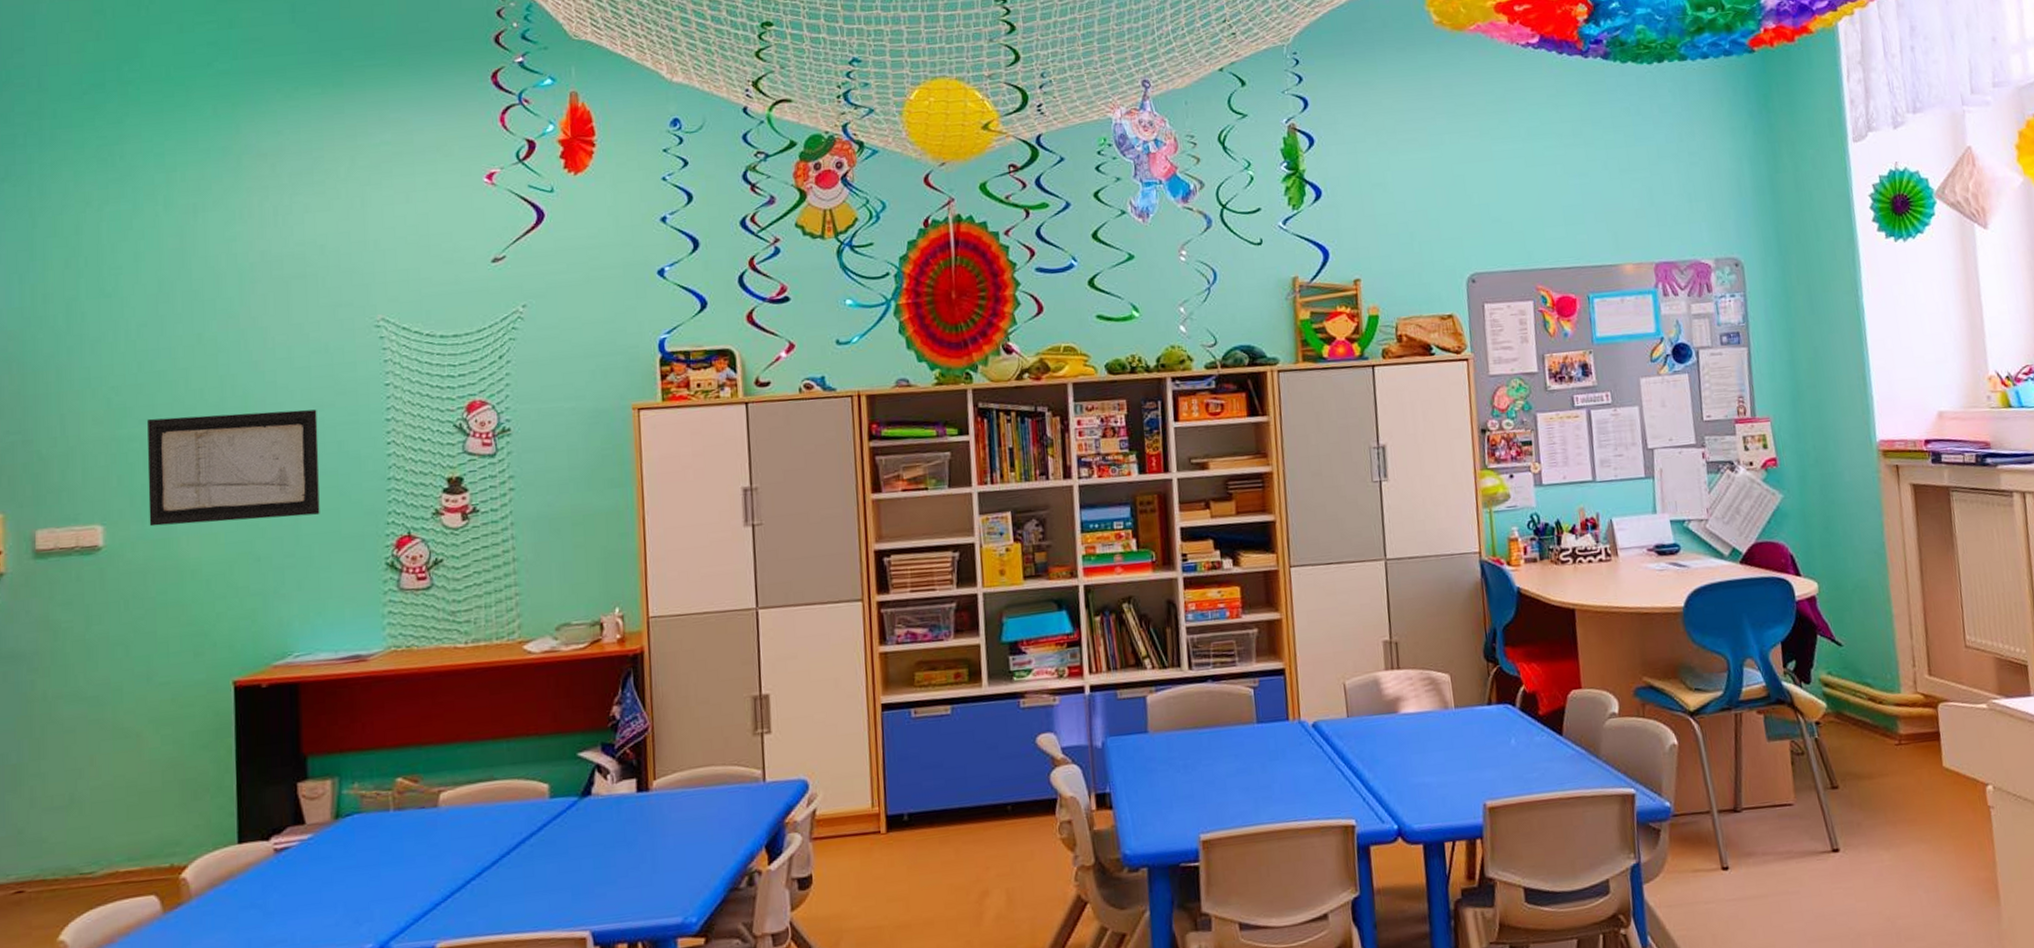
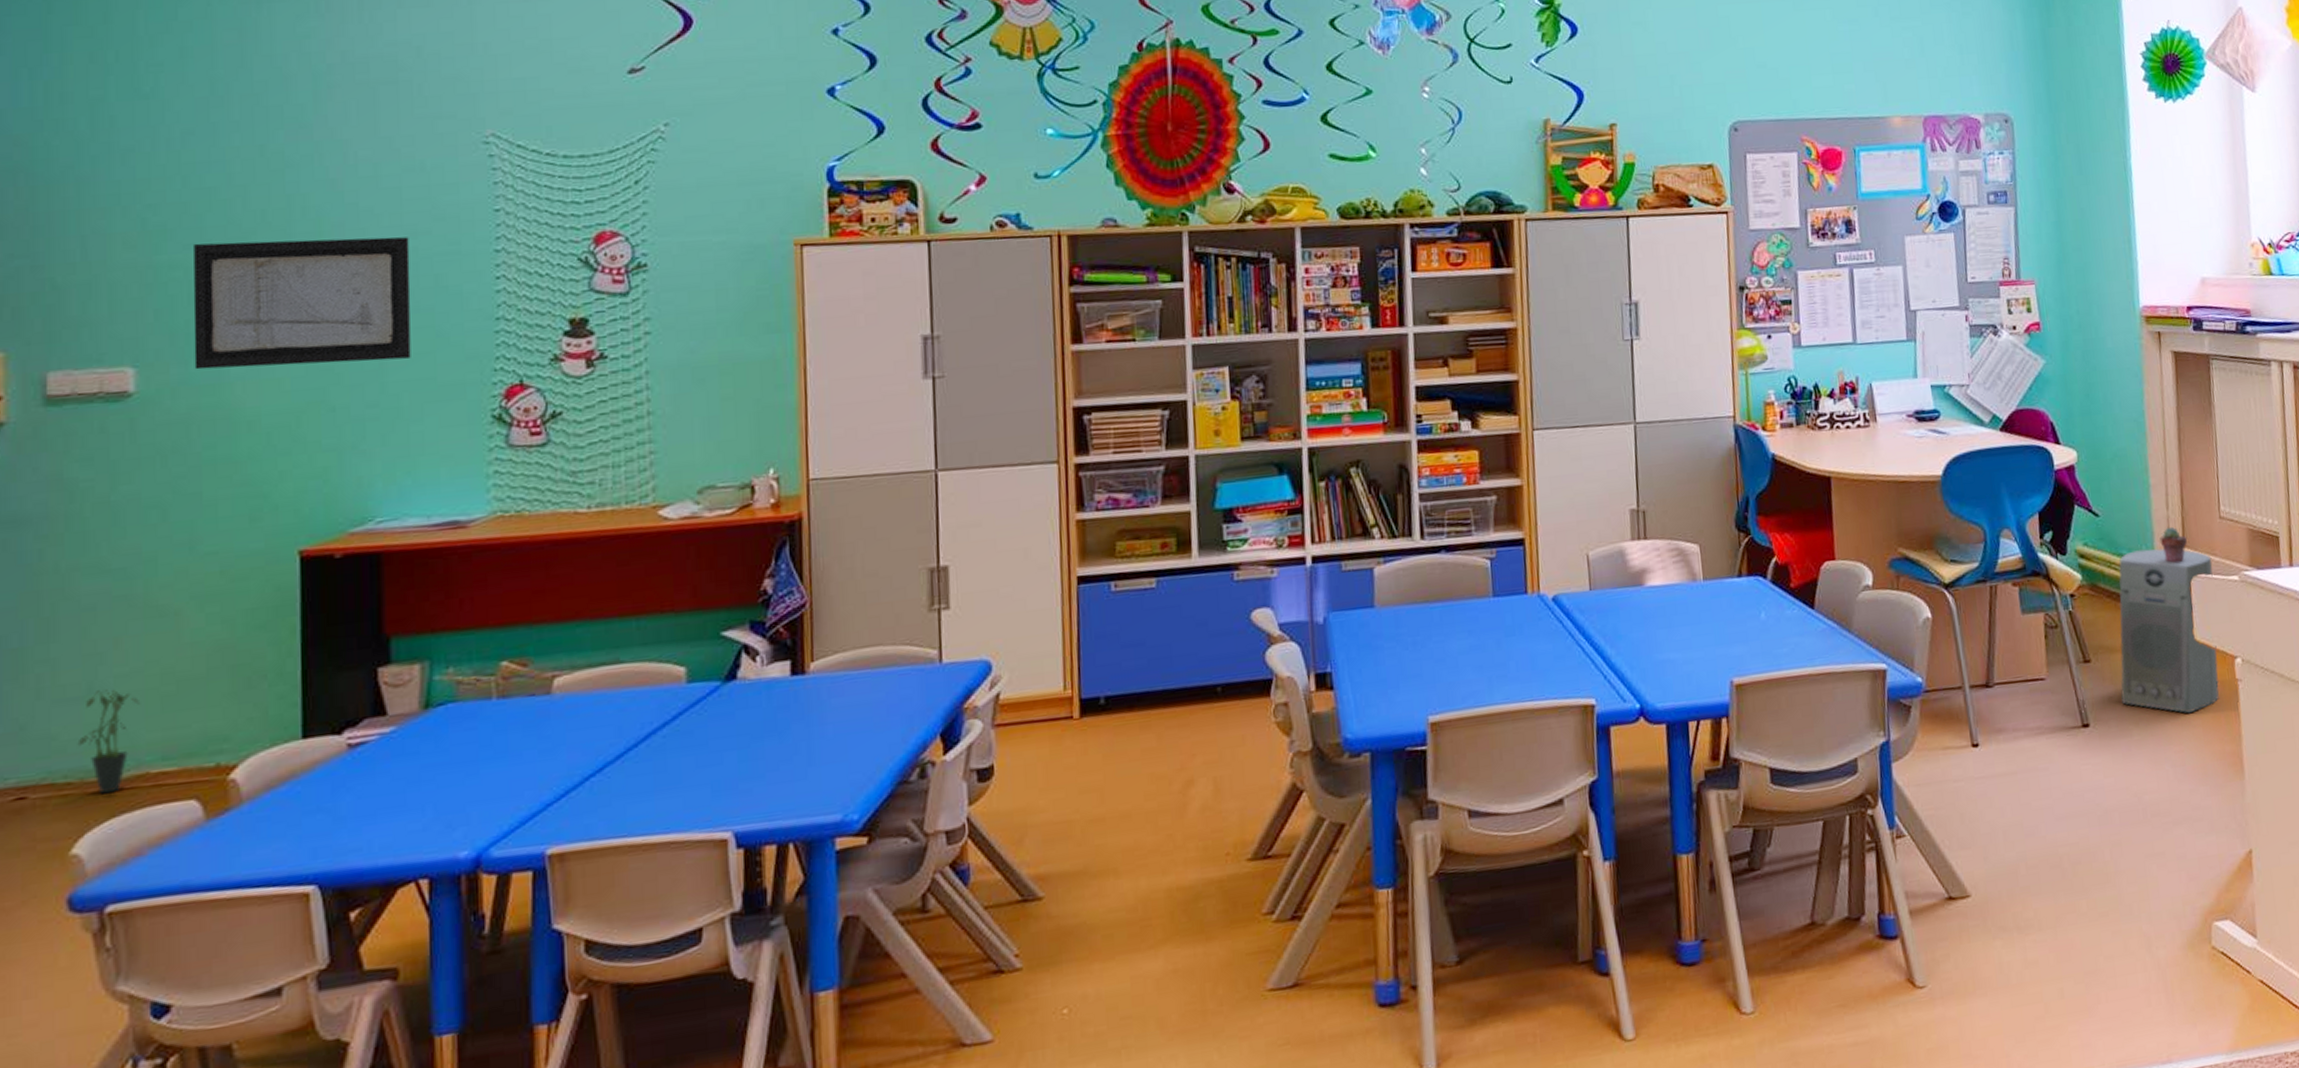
potted plant: none [62,800,111,890] -> present [77,689,141,795]
air purifier: none [1863,677,1971,840] -> present [2118,548,2219,714]
potted succulent: none [1904,655,1933,692] -> present [2159,526,2188,564]

